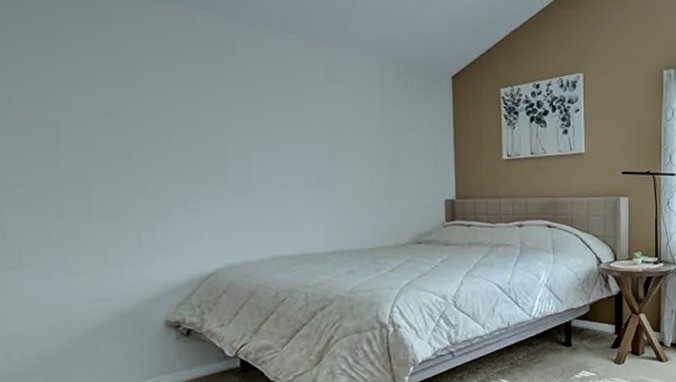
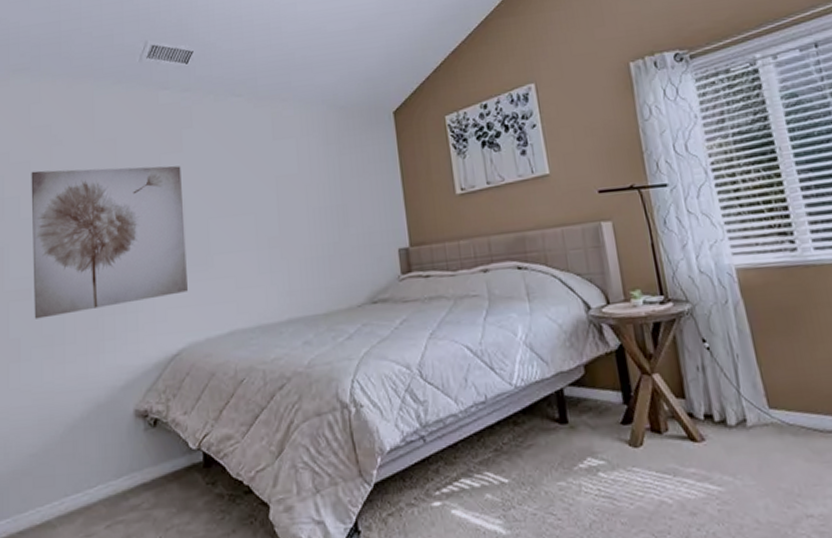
wall art: none [26,71,226,228] -> present [31,165,188,319]

